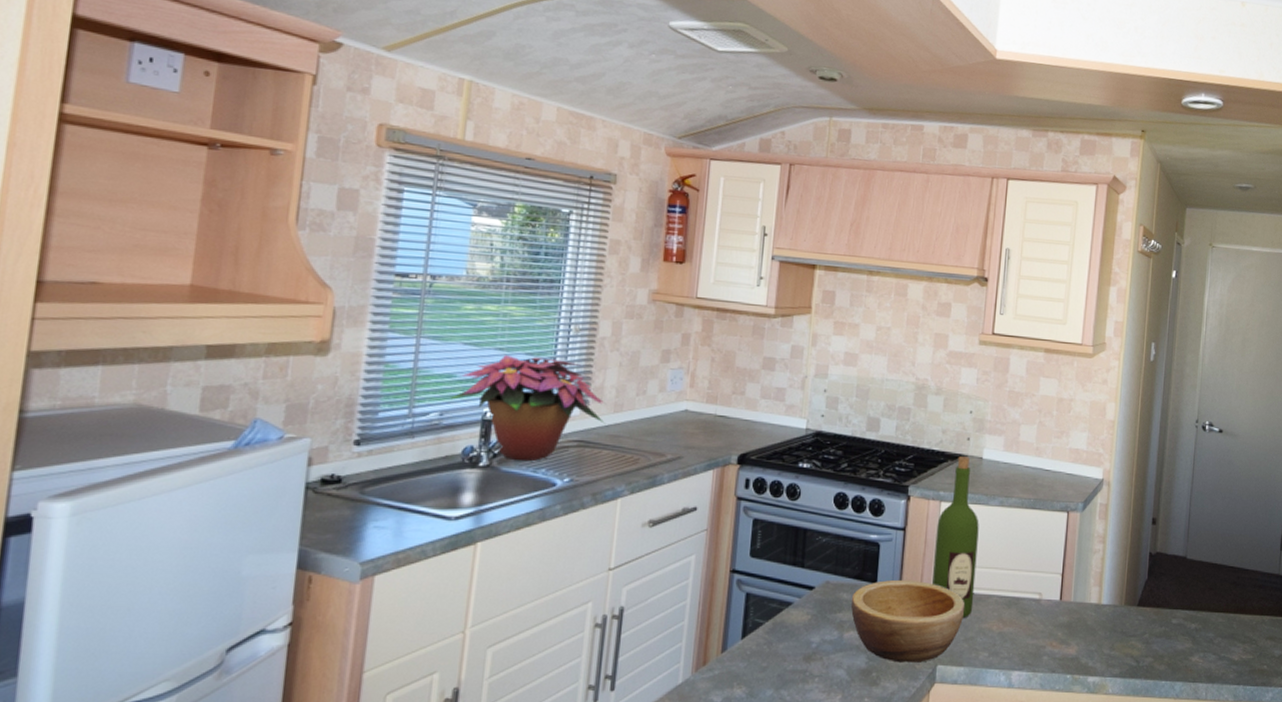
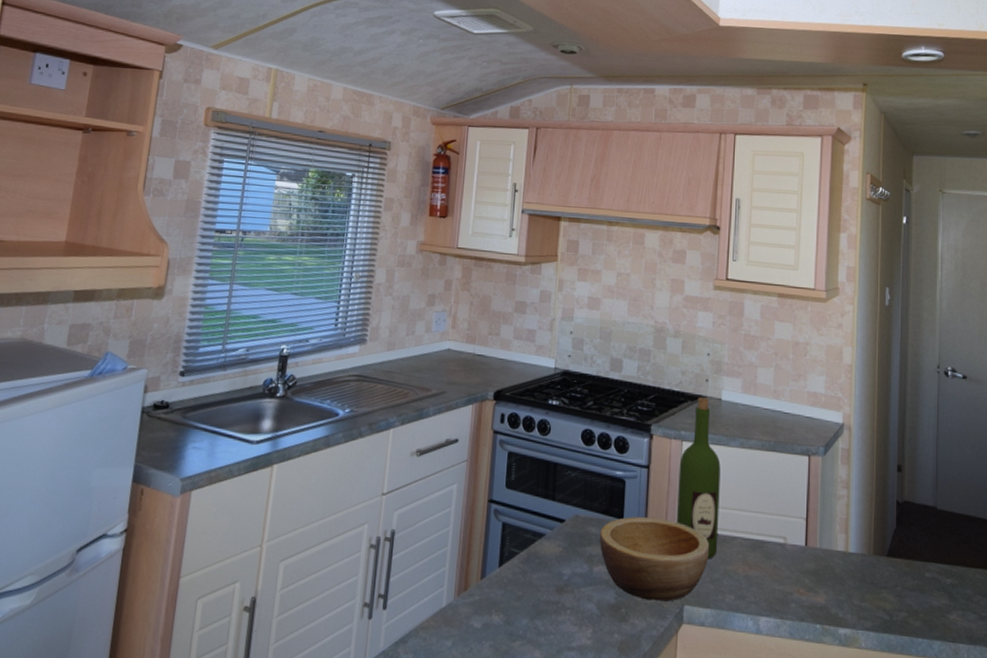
flower arrangement: present [449,355,605,461] -> none [254,299,380,393]

